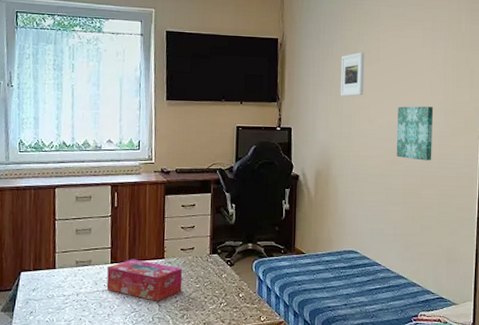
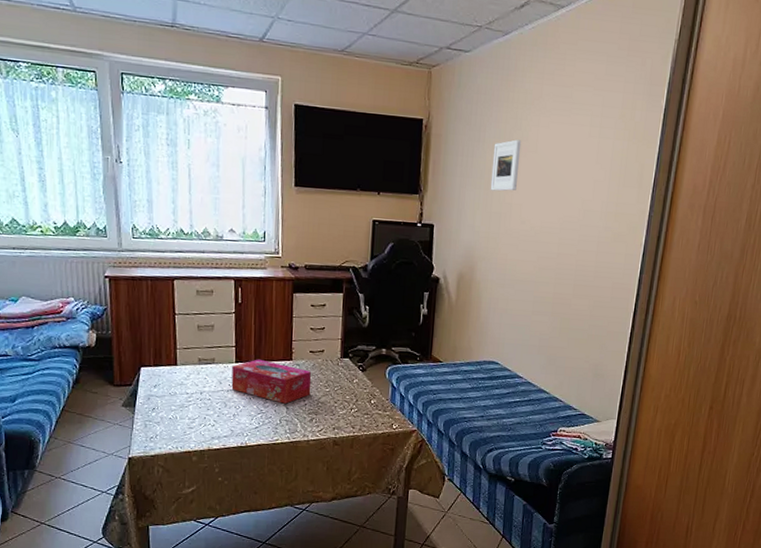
wall art: present [396,106,434,161] -> none [548,205,595,269]

